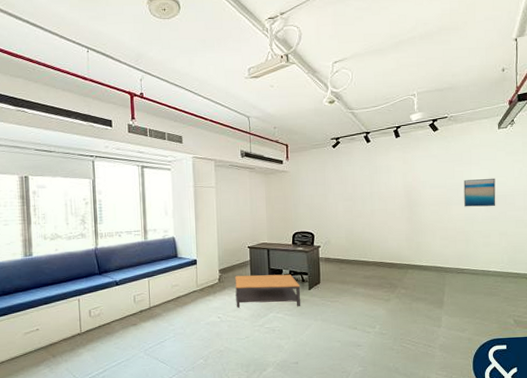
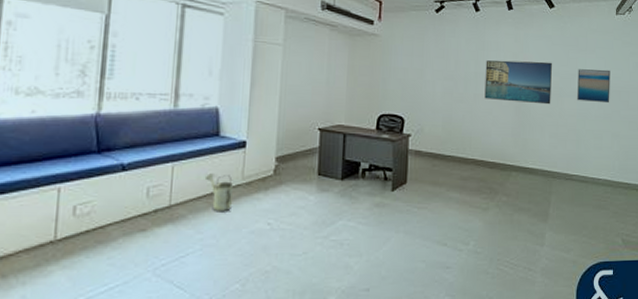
watering can: none [172,284,191,311] -> present [206,173,233,212]
coffee table: present [235,274,301,308] -> none [294,166,382,214]
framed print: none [379,177,440,213] -> present [484,60,552,105]

